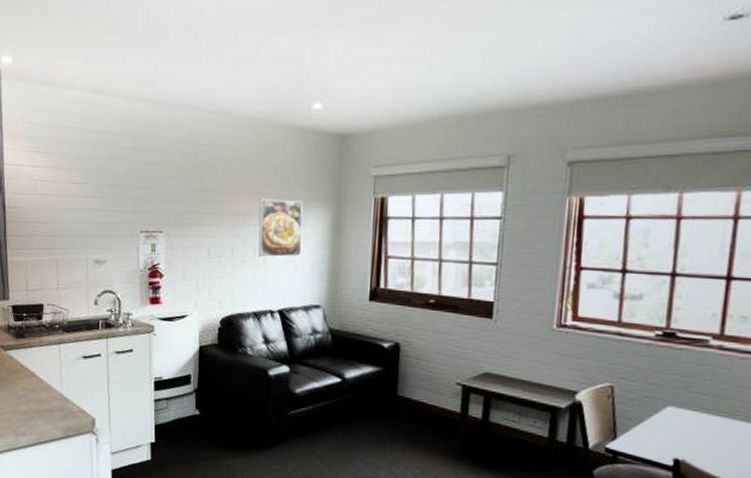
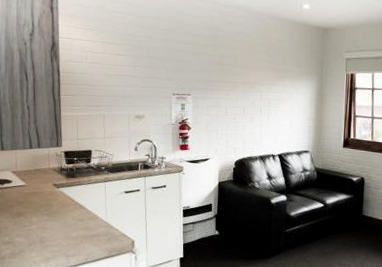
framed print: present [258,199,303,258] -> none [263,72,296,116]

